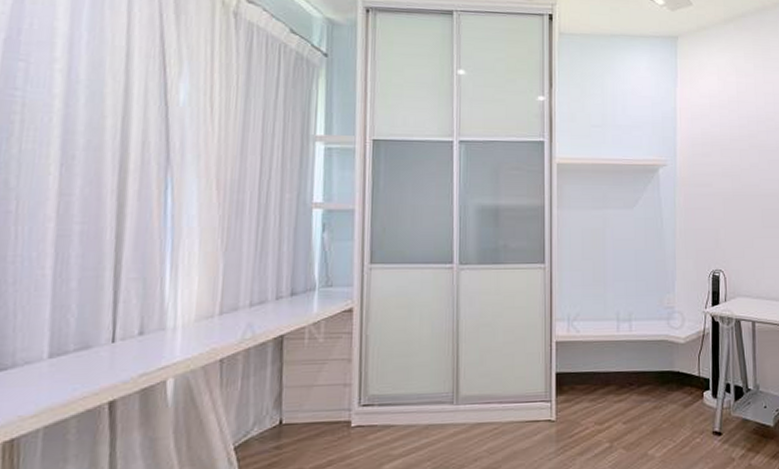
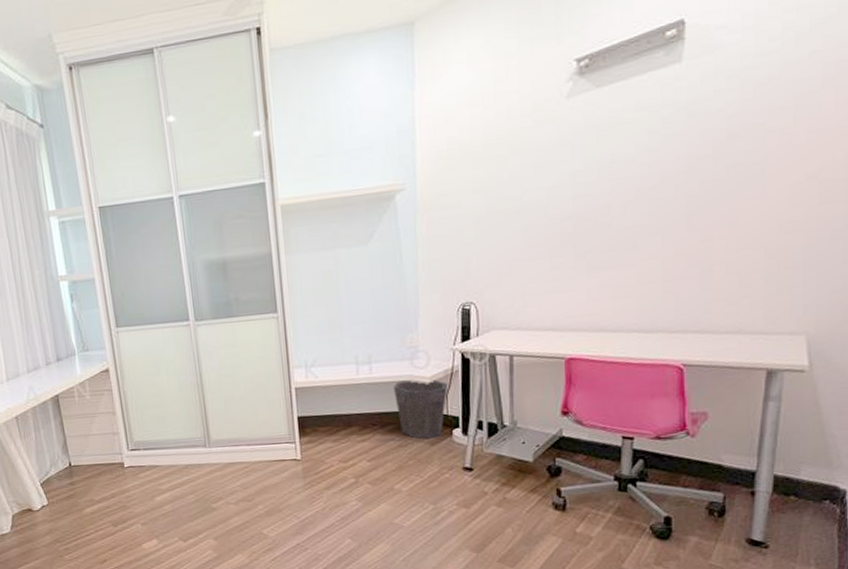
waste bin: none [651,338,701,401] -> present [394,378,449,439]

